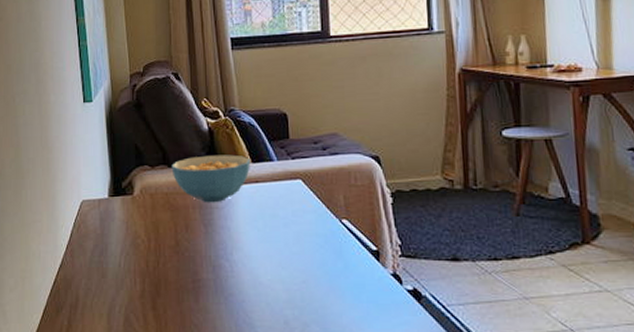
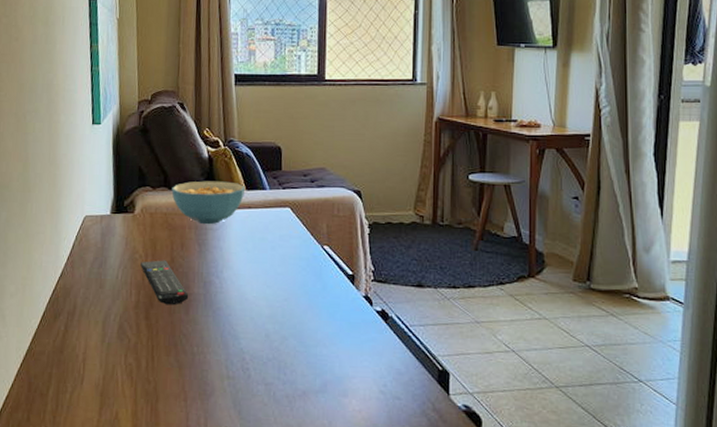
remote control: none [144,244,198,293] -> present [141,260,189,306]

